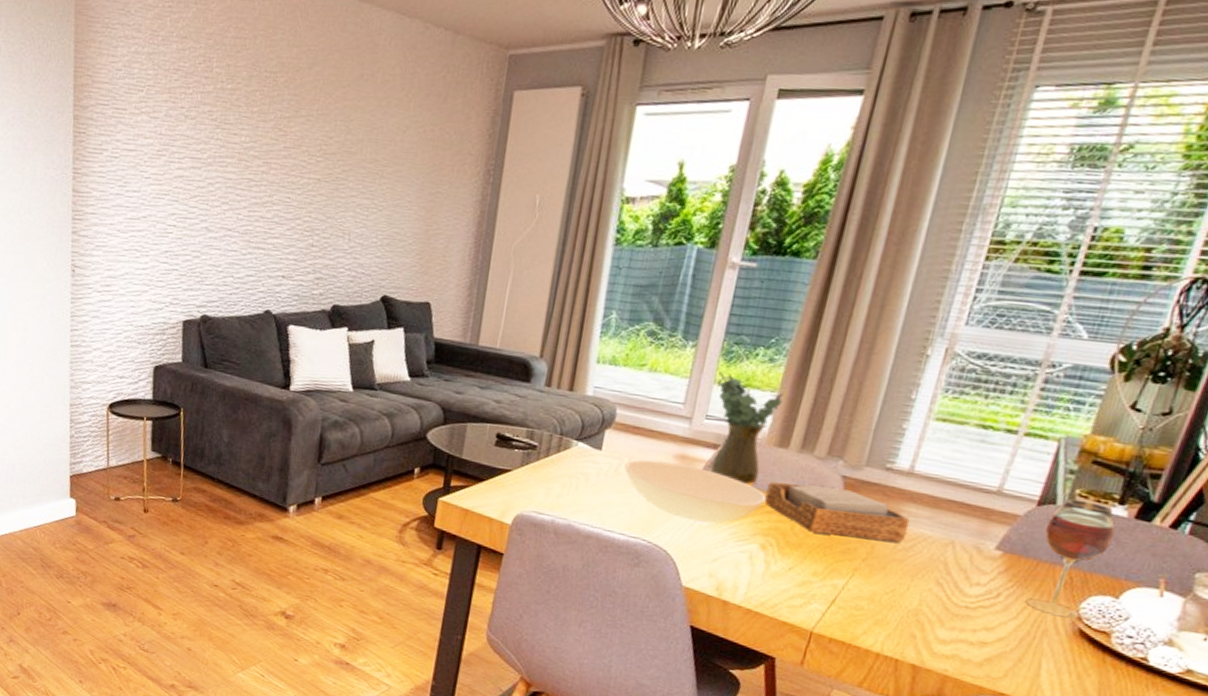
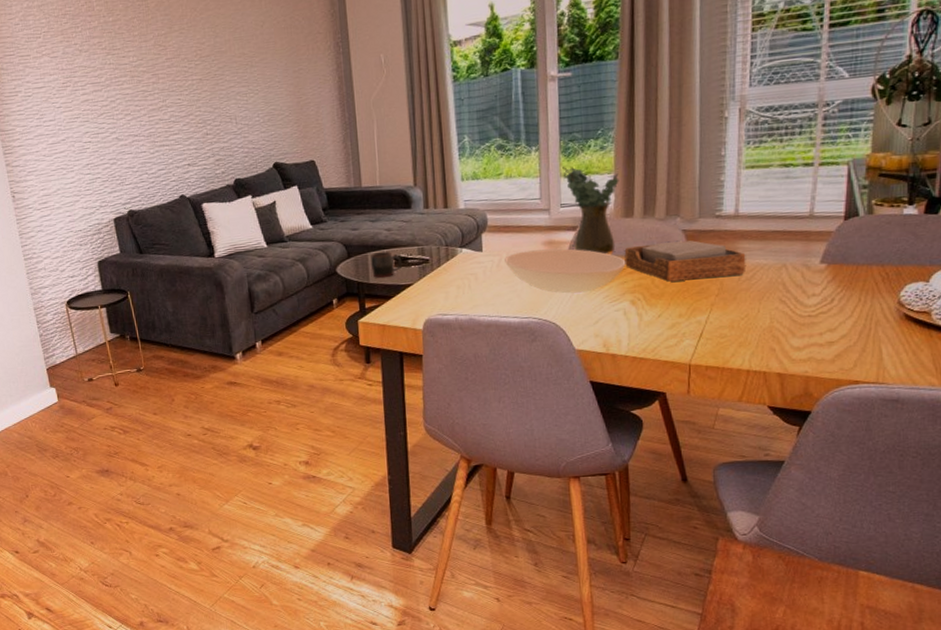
mug: none [466,424,505,456] -> present [370,251,403,278]
wineglass: present [1025,499,1116,620] -> none [855,207,912,308]

